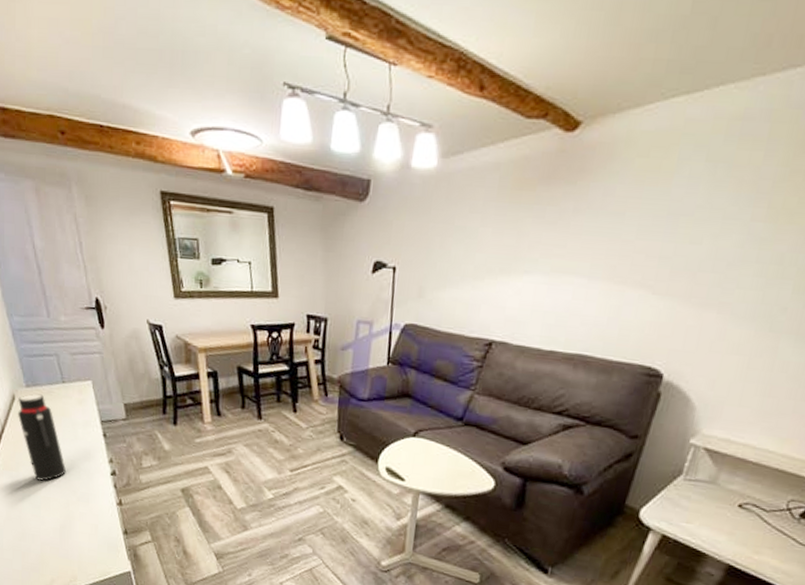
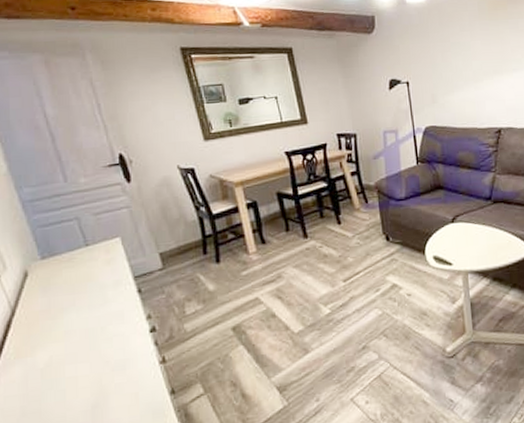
water bottle: present [18,394,67,482] -> none [32,263,96,361]

